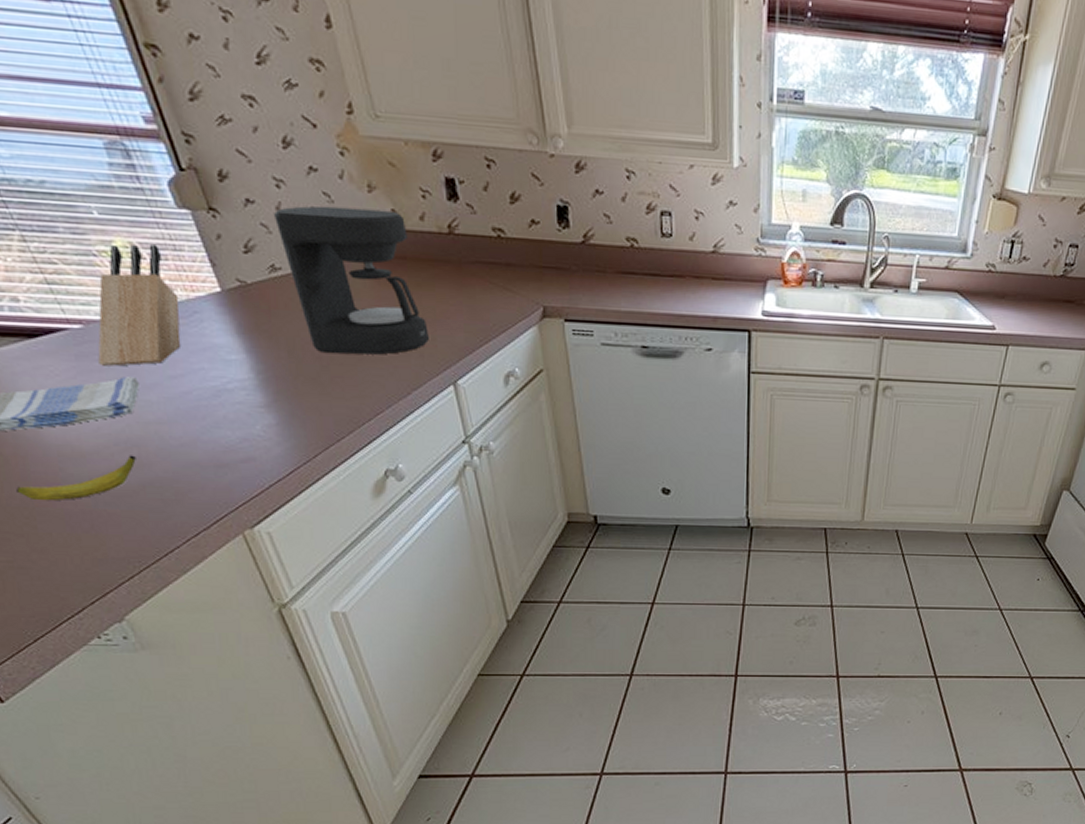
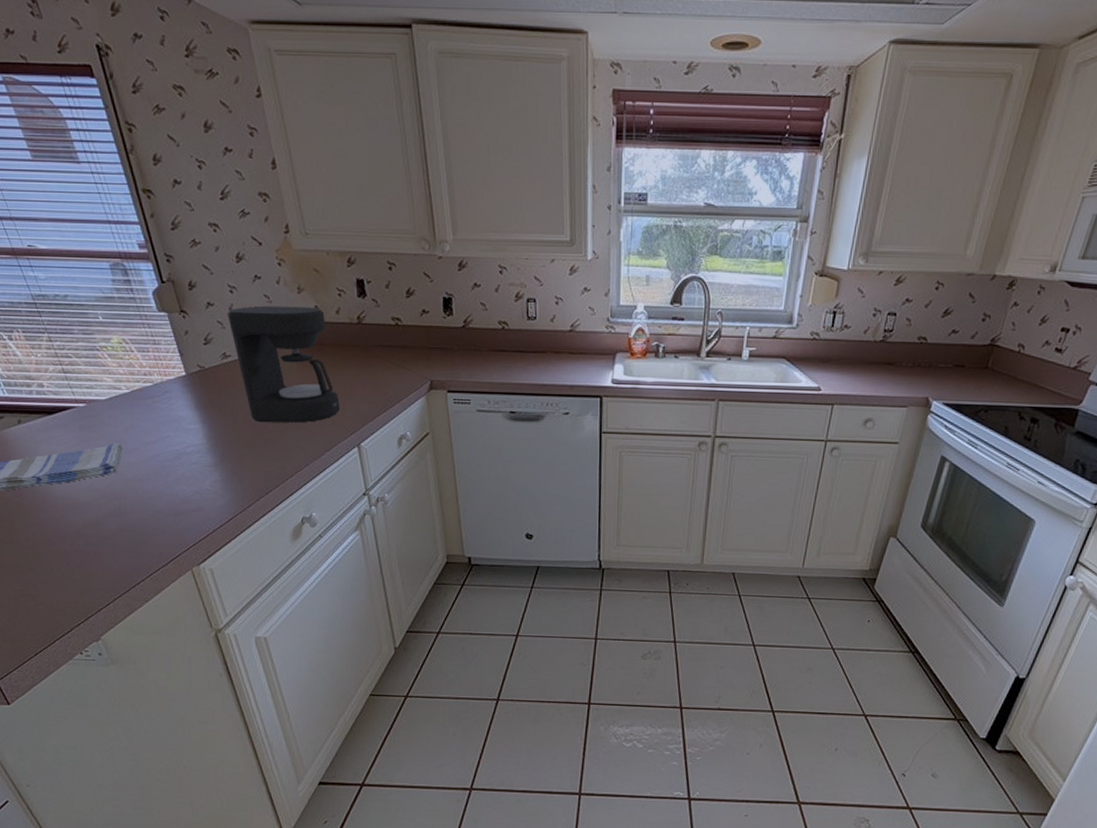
banana: present [16,455,136,501] -> none [31,505,117,542]
knife block: present [98,244,181,367] -> none [95,340,155,436]

